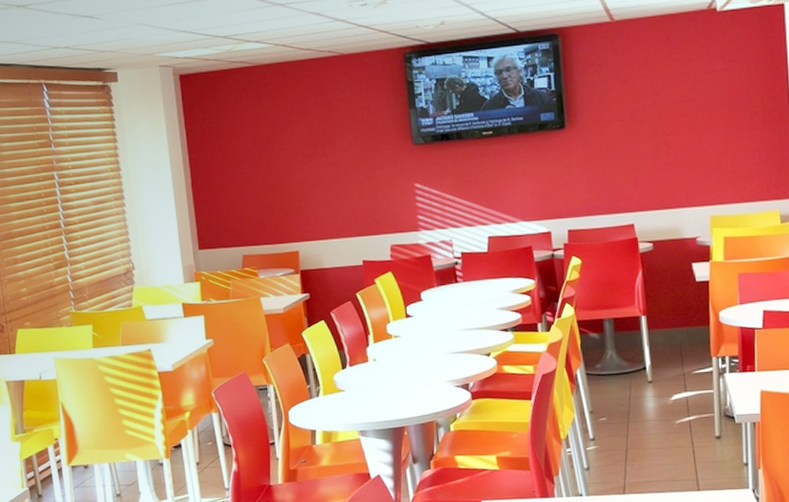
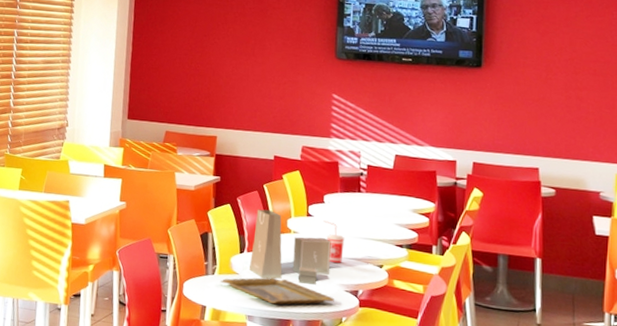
tray: none [325,387,446,415] -> present [219,277,334,305]
shopping bag: none [353,318,438,390] -> present [248,209,331,285]
beverage cup: none [423,318,449,361] -> present [323,220,345,264]

